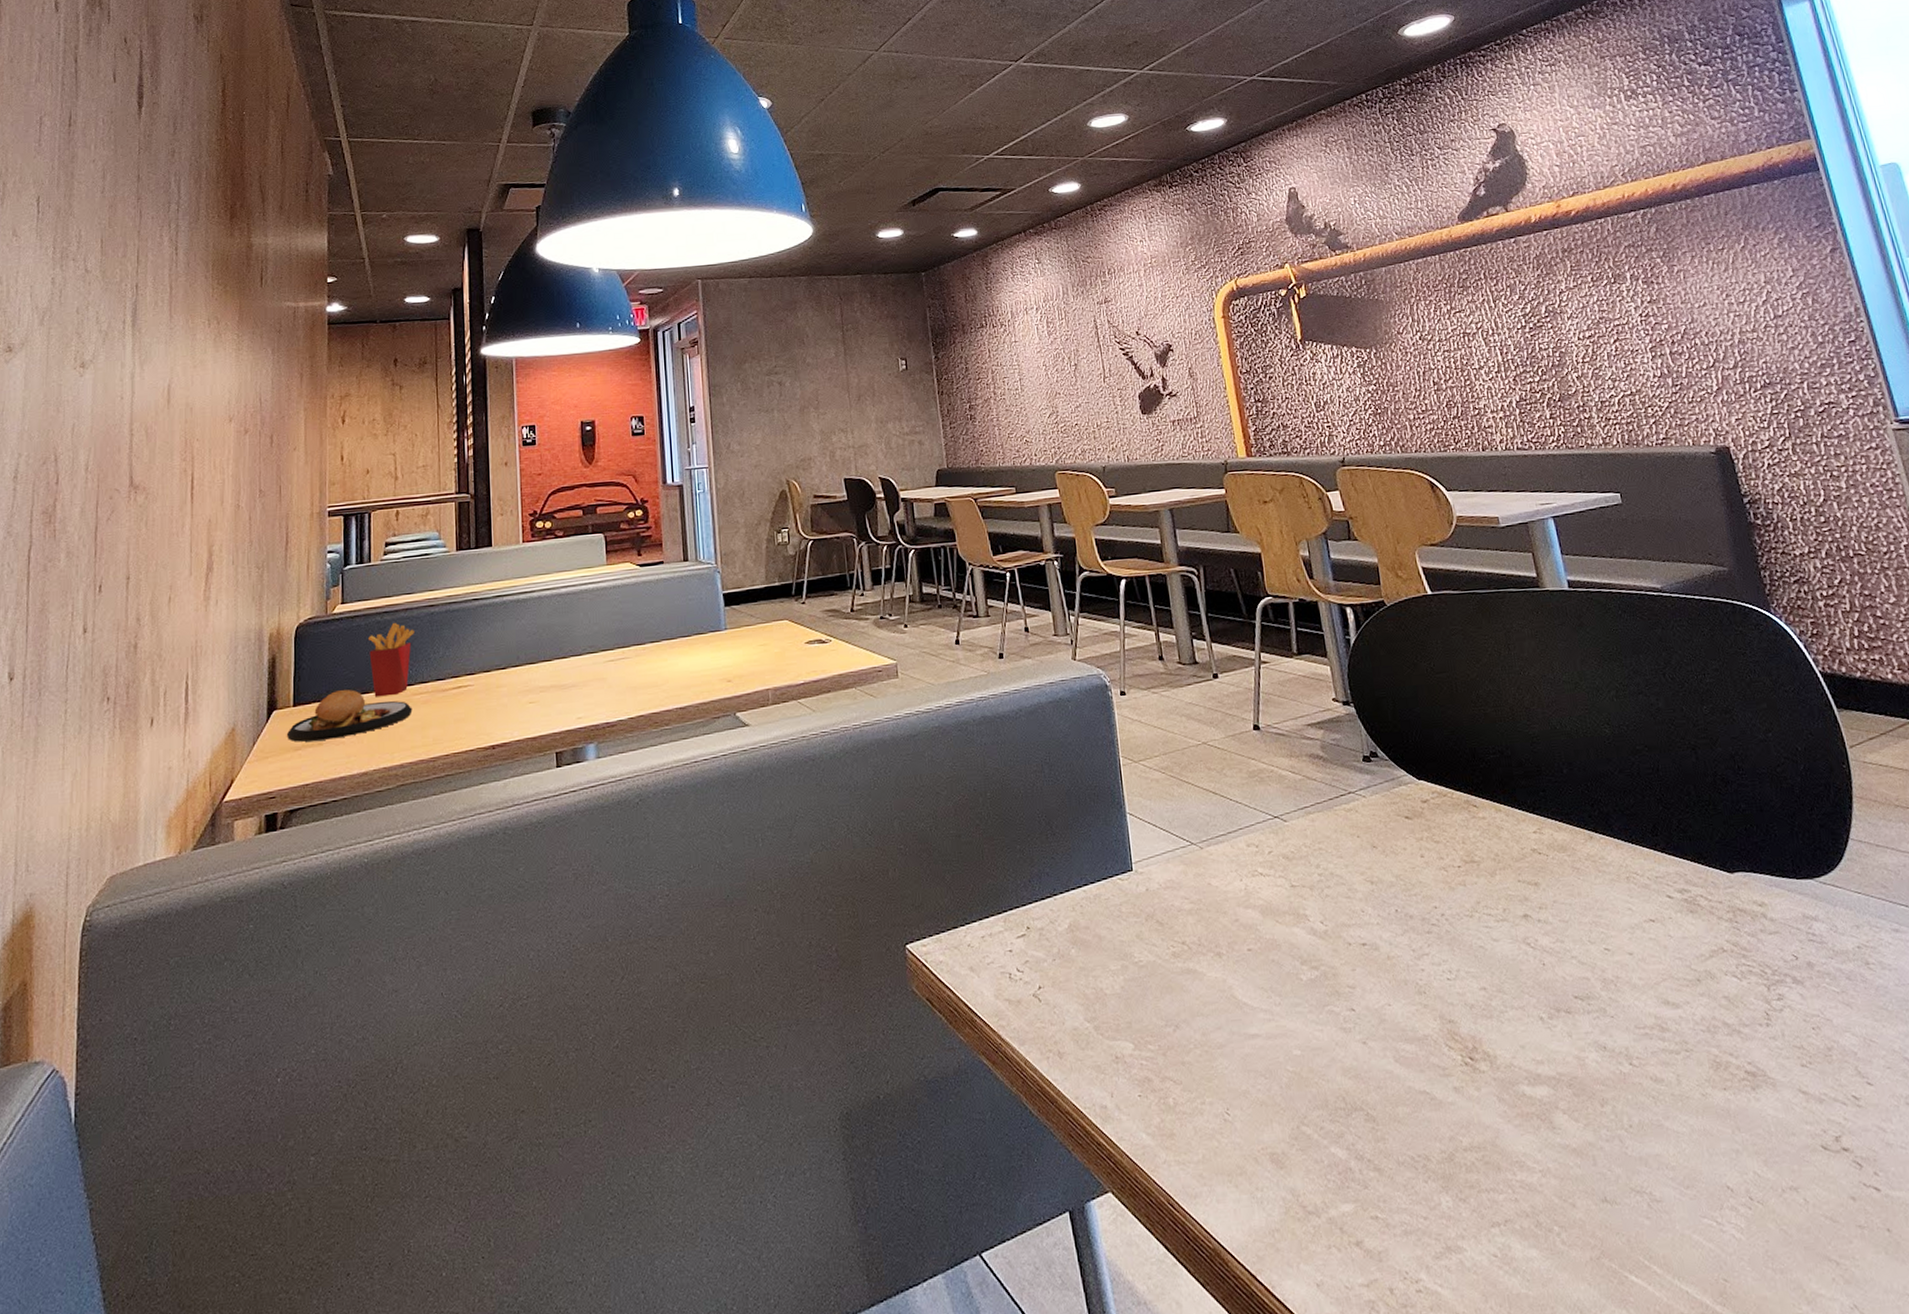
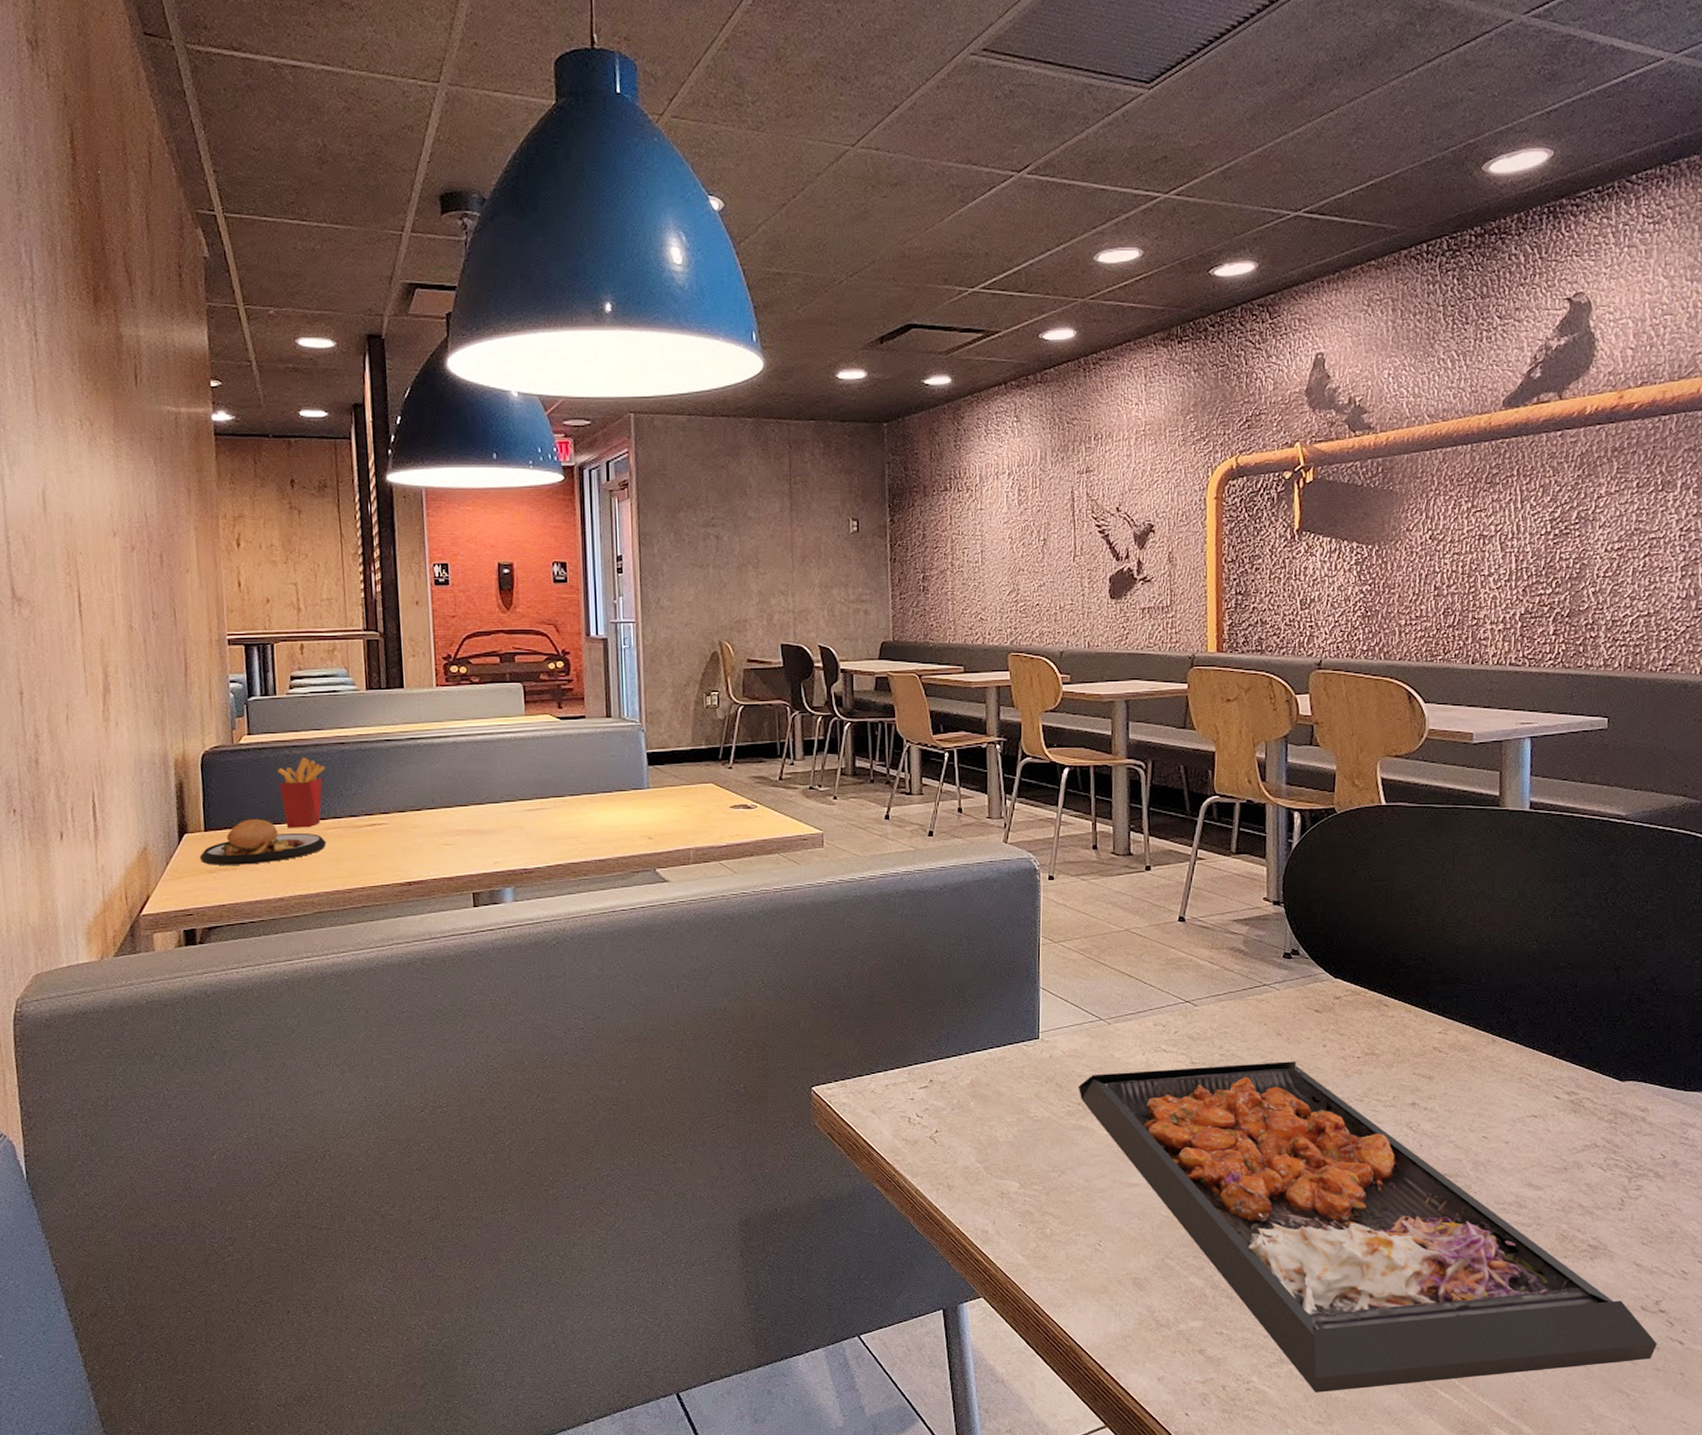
food tray: none [1179,876,1852,1289] -> present [1078,1061,1657,1393]

